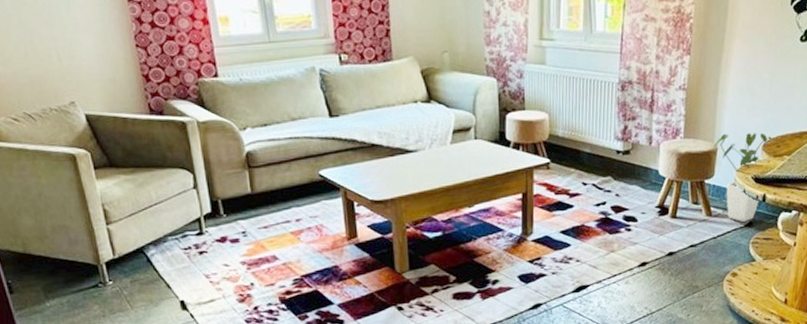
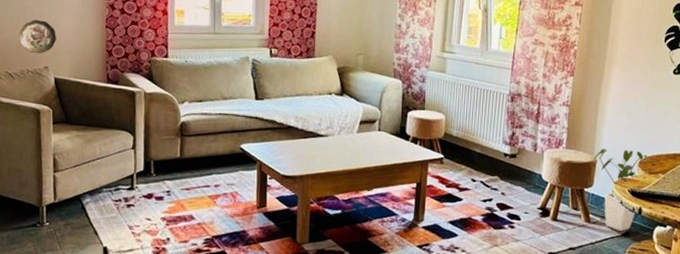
decorative plate: none [29,45,78,88] -> present [19,20,56,54]

